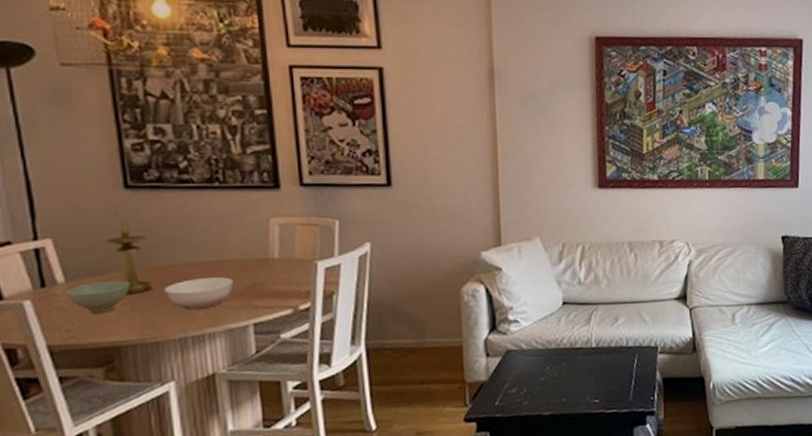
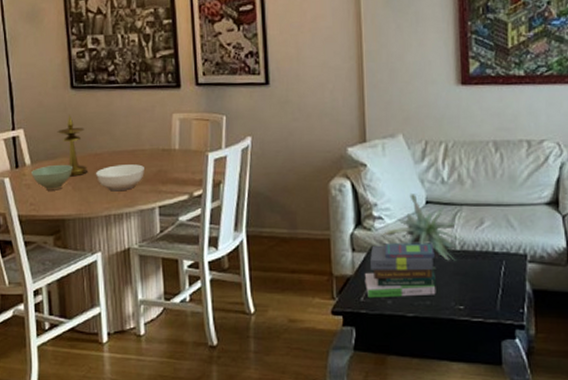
books: none [499,342,574,402] -> present [364,243,437,299]
plant: none [518,295,601,368] -> present [382,194,465,270]

